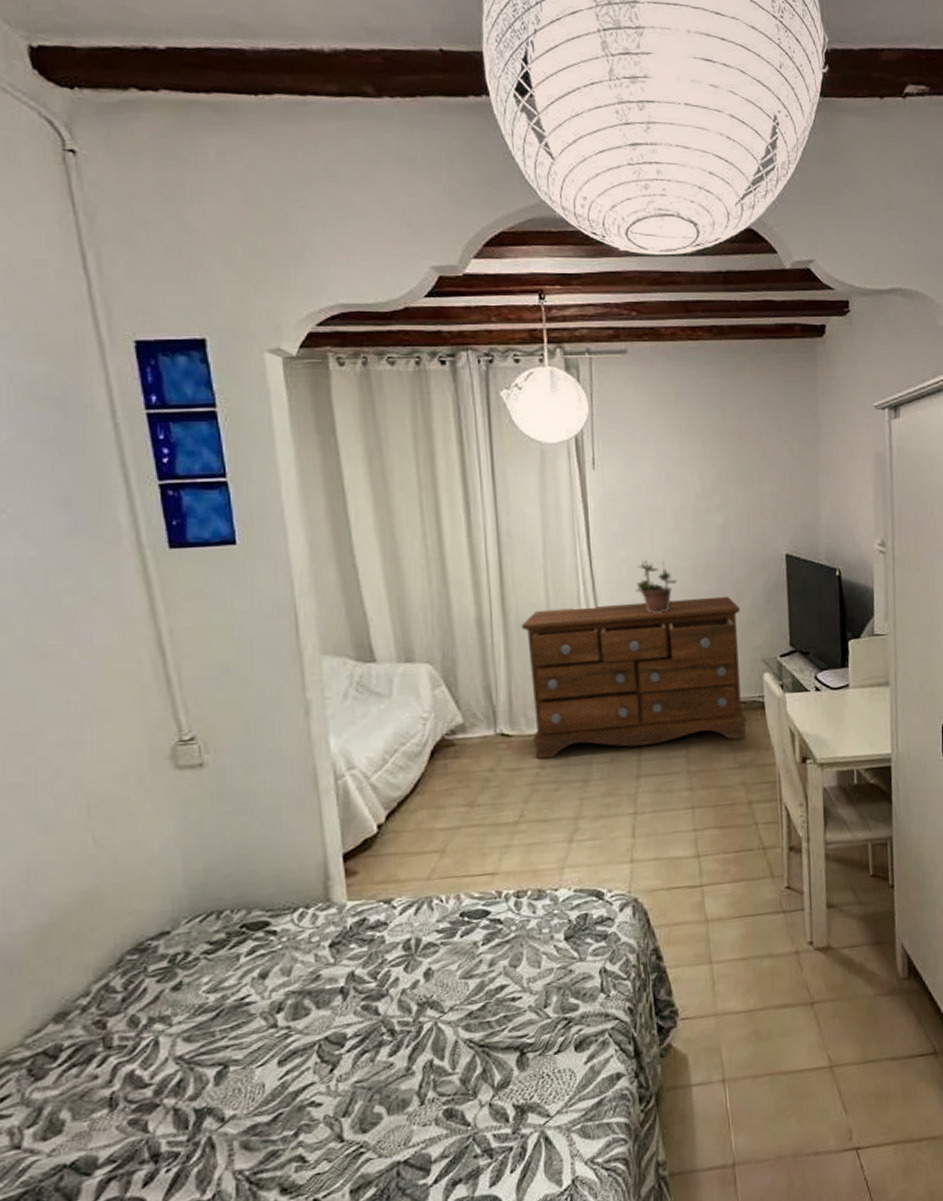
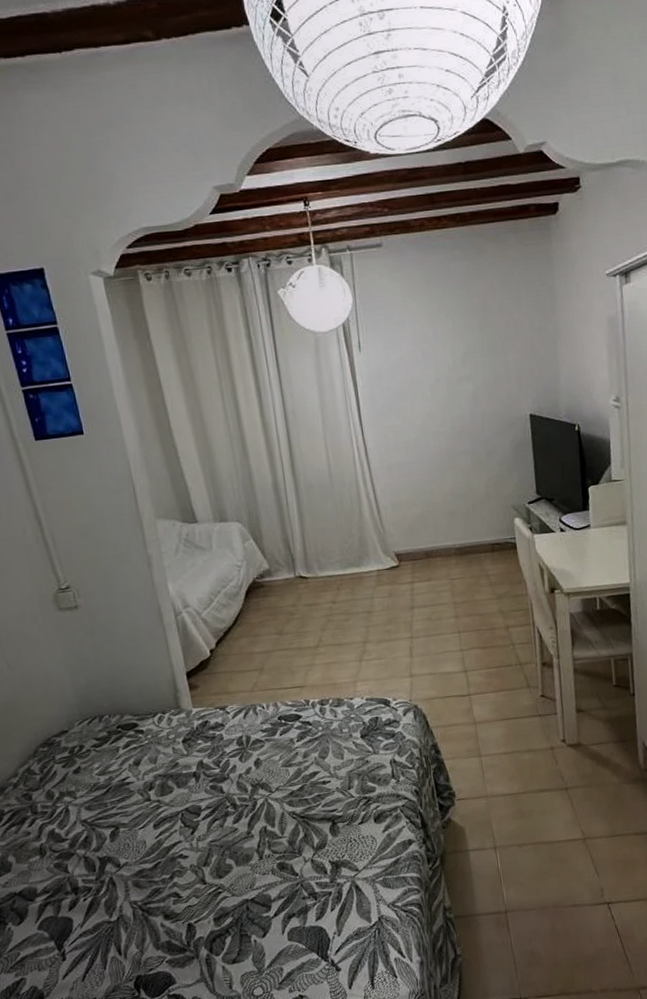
dresser: present [520,596,748,758] -> none [308,453,502,595]
potted plant: present [634,559,677,614] -> none [400,425,436,472]

